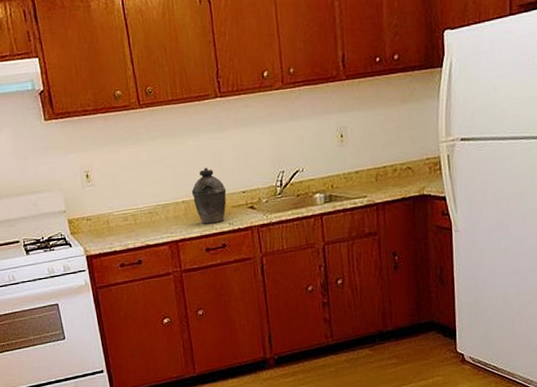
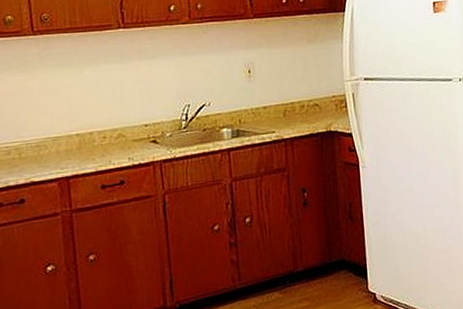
kettle: present [191,168,227,225] -> none [87,99,127,159]

